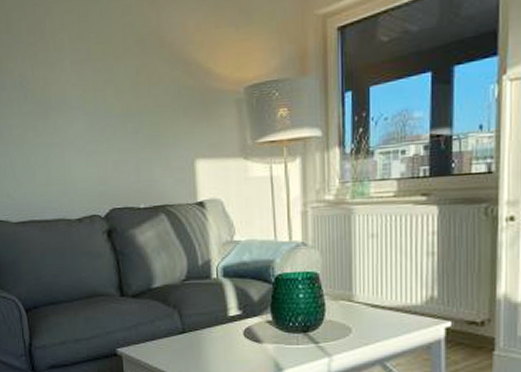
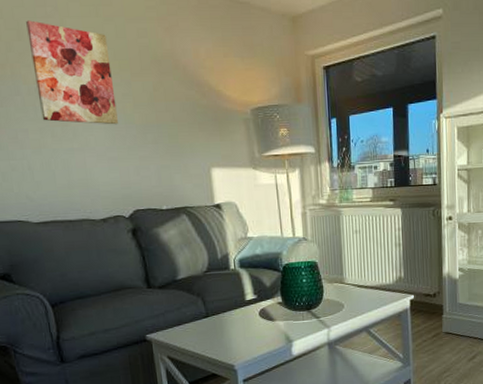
wall art: none [15,10,98,116] -> present [26,20,118,125]

